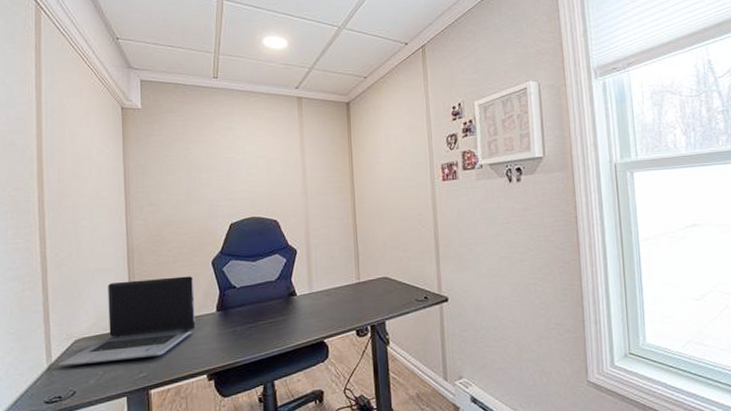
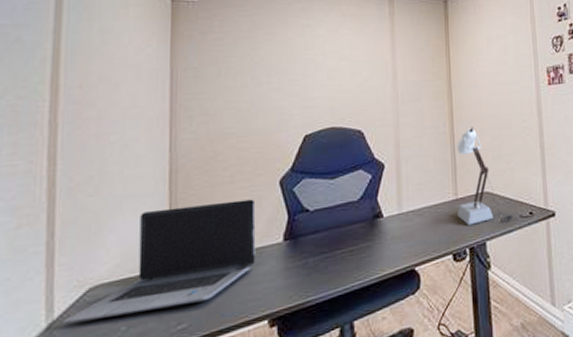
desk lamp: none [358,218,409,306] -> present [456,126,512,225]

